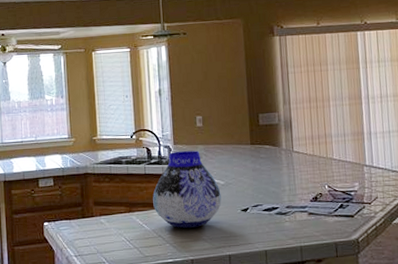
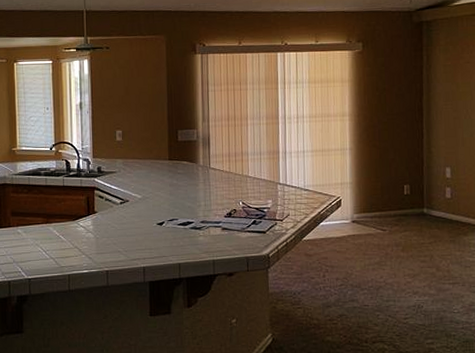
vase: present [153,151,222,229] -> none [70,164,138,241]

